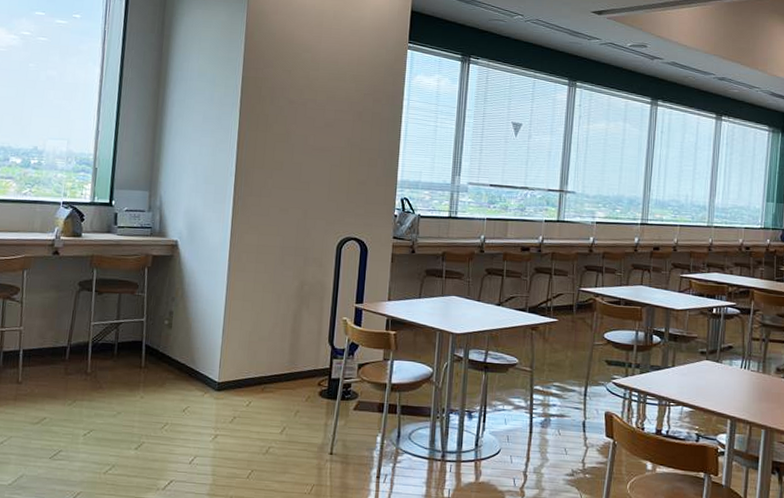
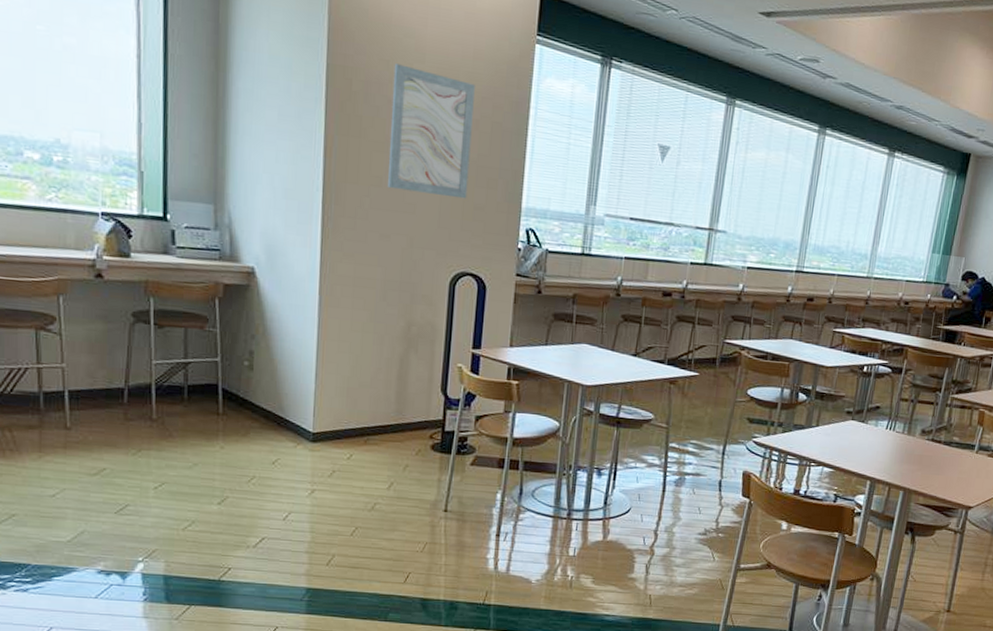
wall art: none [287,73,359,176] -> present [388,63,475,199]

